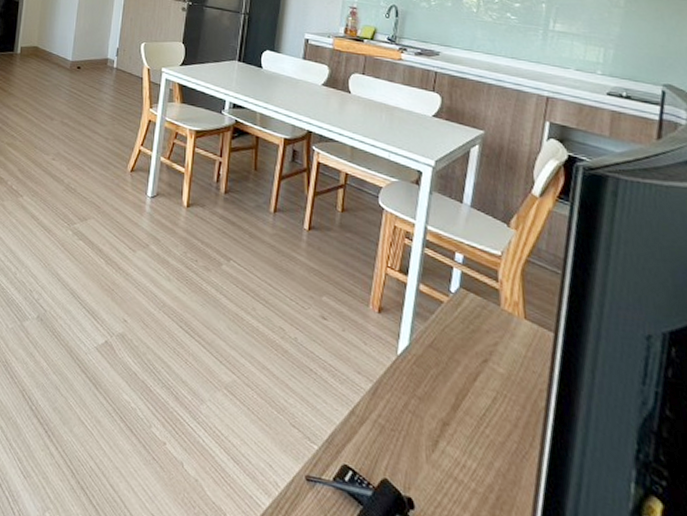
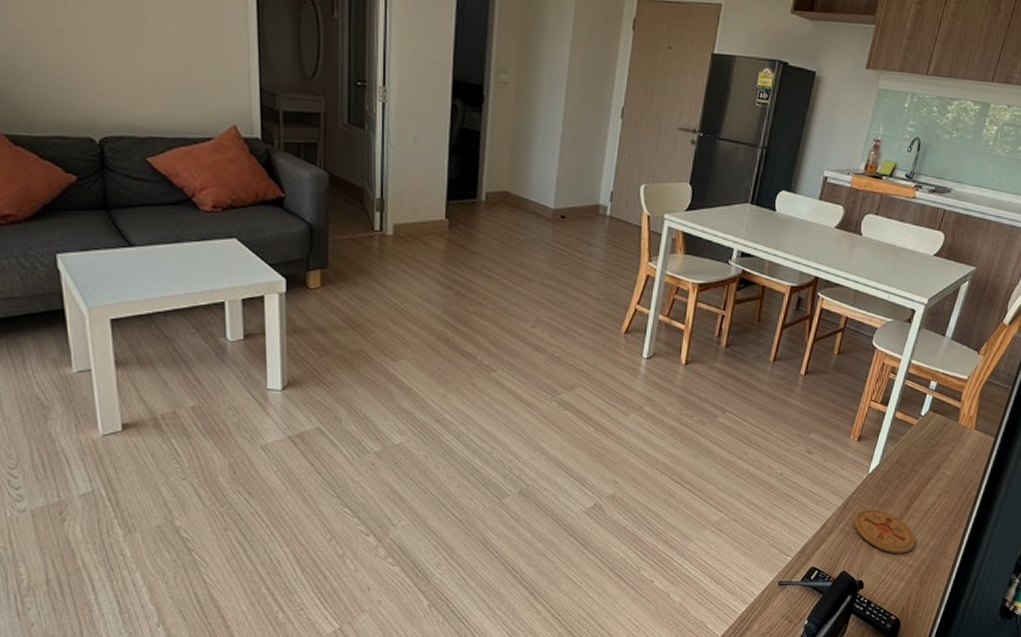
coaster: none [388,399,475,471] -> present [853,509,916,554]

